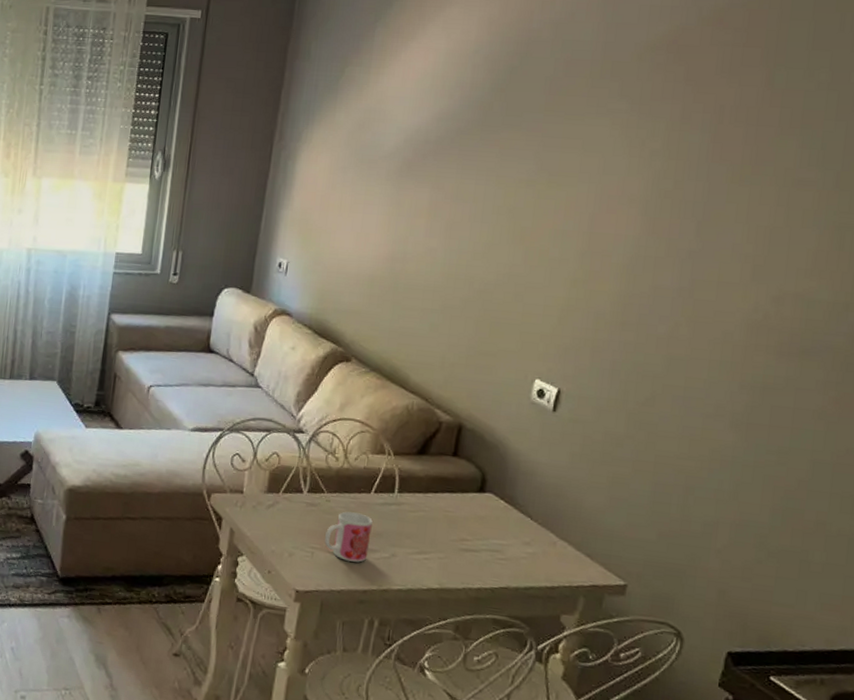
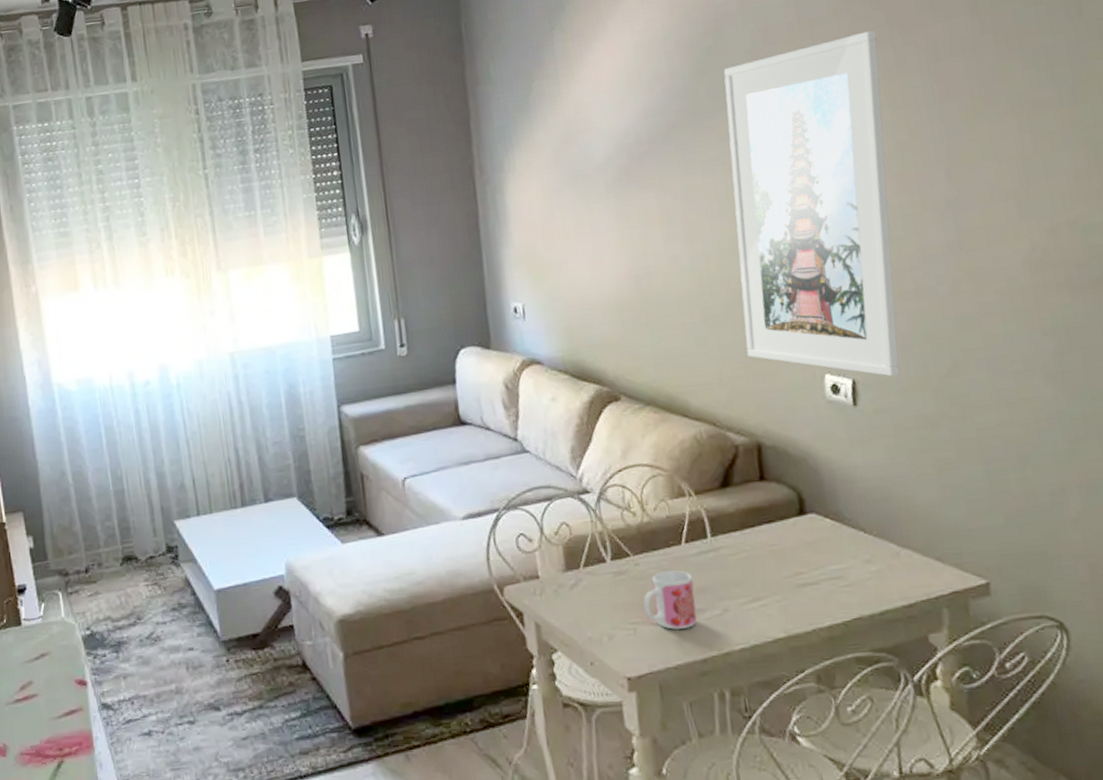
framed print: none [472,82,672,395] -> present [723,30,900,377]

